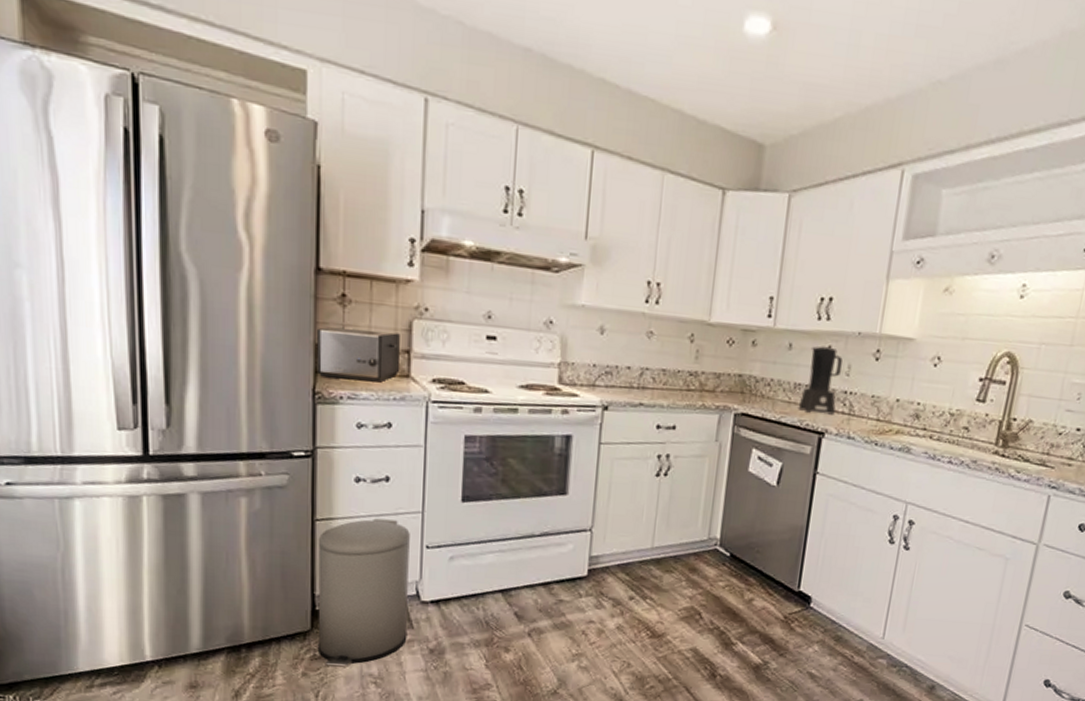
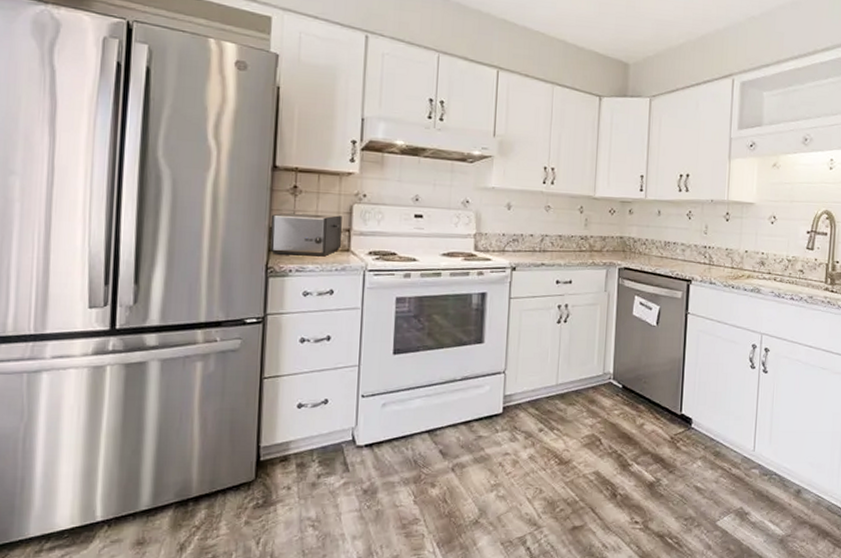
pedal bin: present [317,518,410,667] -> none [260,374,348,514]
blender: present [798,346,843,415] -> none [669,211,701,266]

